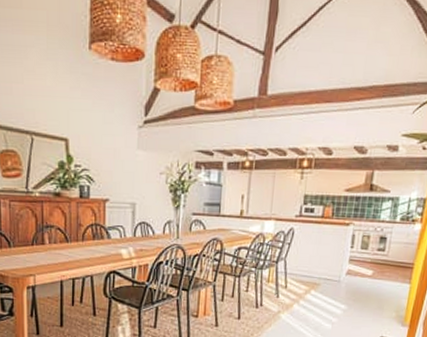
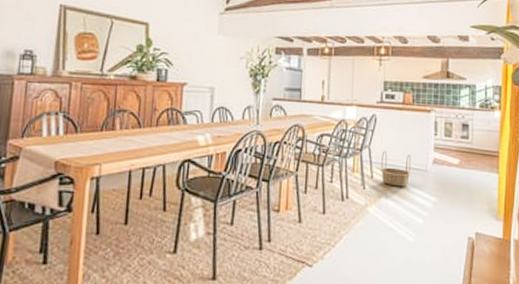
basket: none [295,262,326,296] -> present [381,150,412,187]

